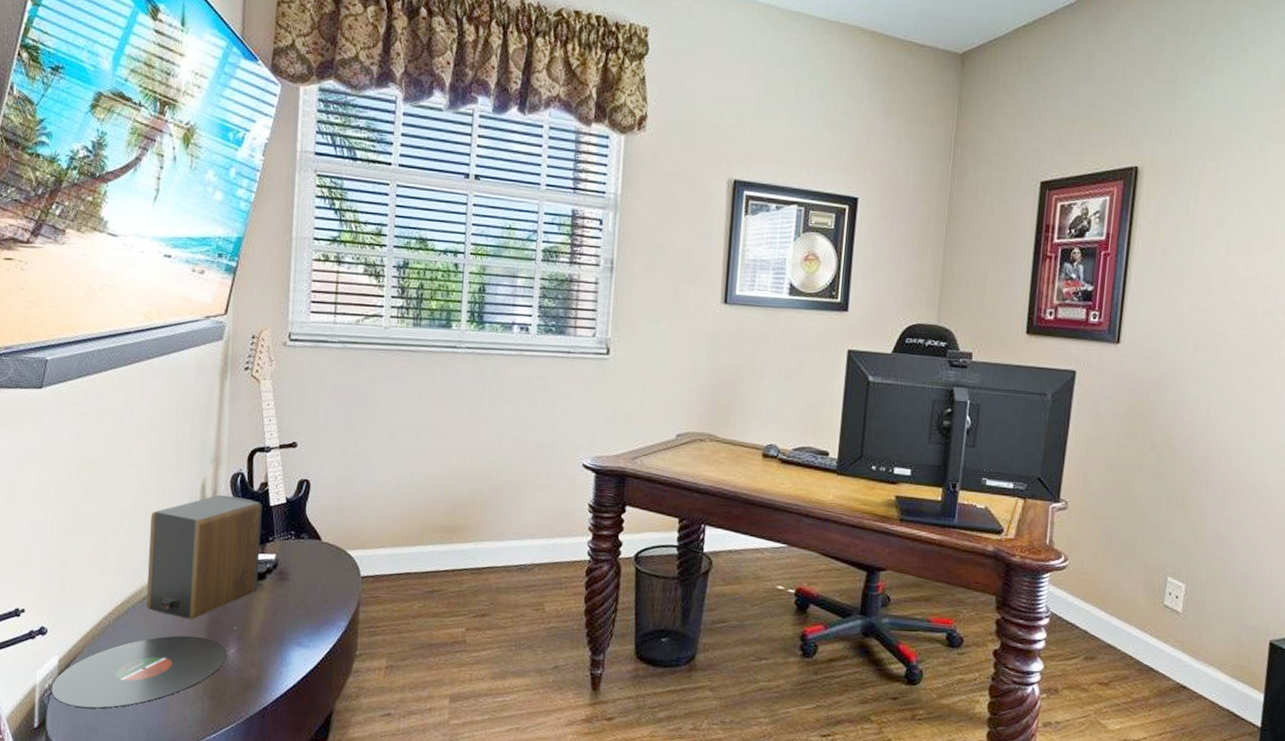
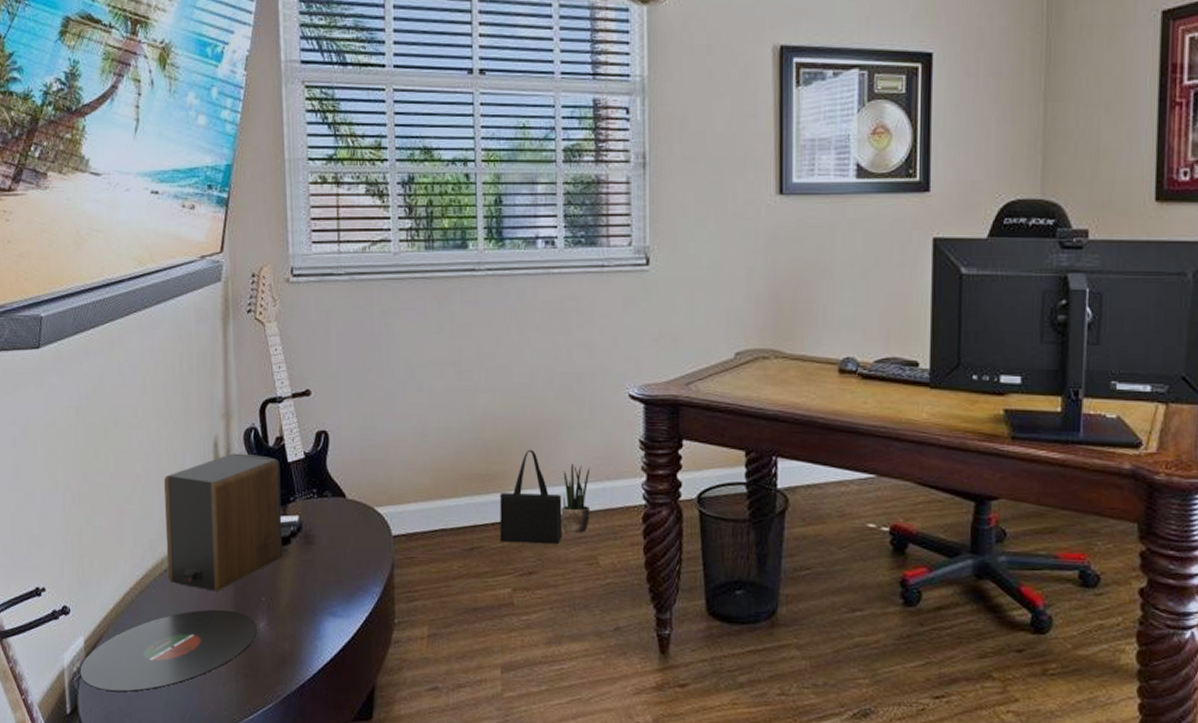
tote bag: none [458,506,517,591] -> present [499,449,563,545]
potted plant: none [514,521,544,583] -> present [561,464,591,534]

